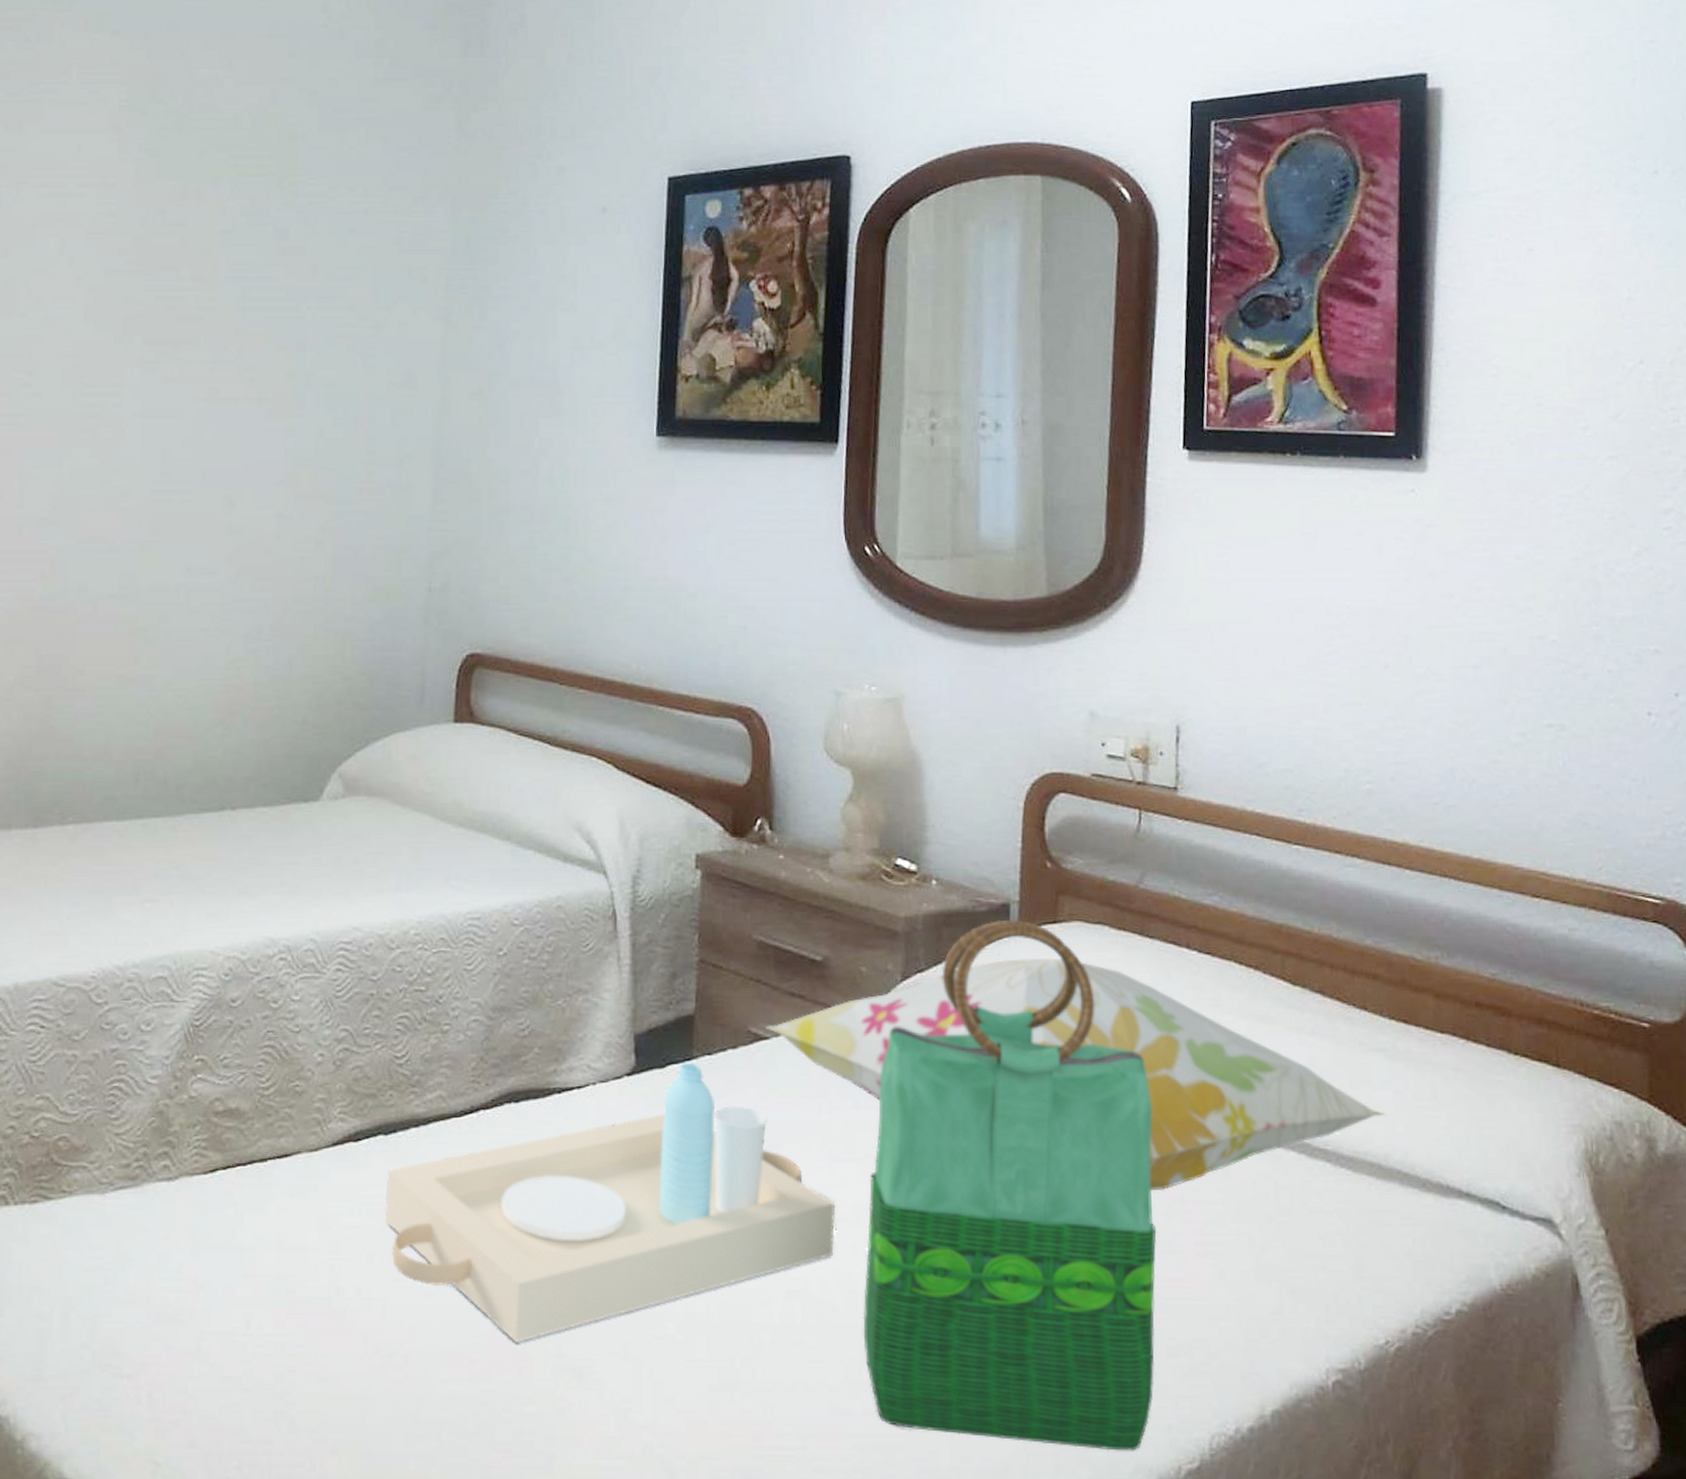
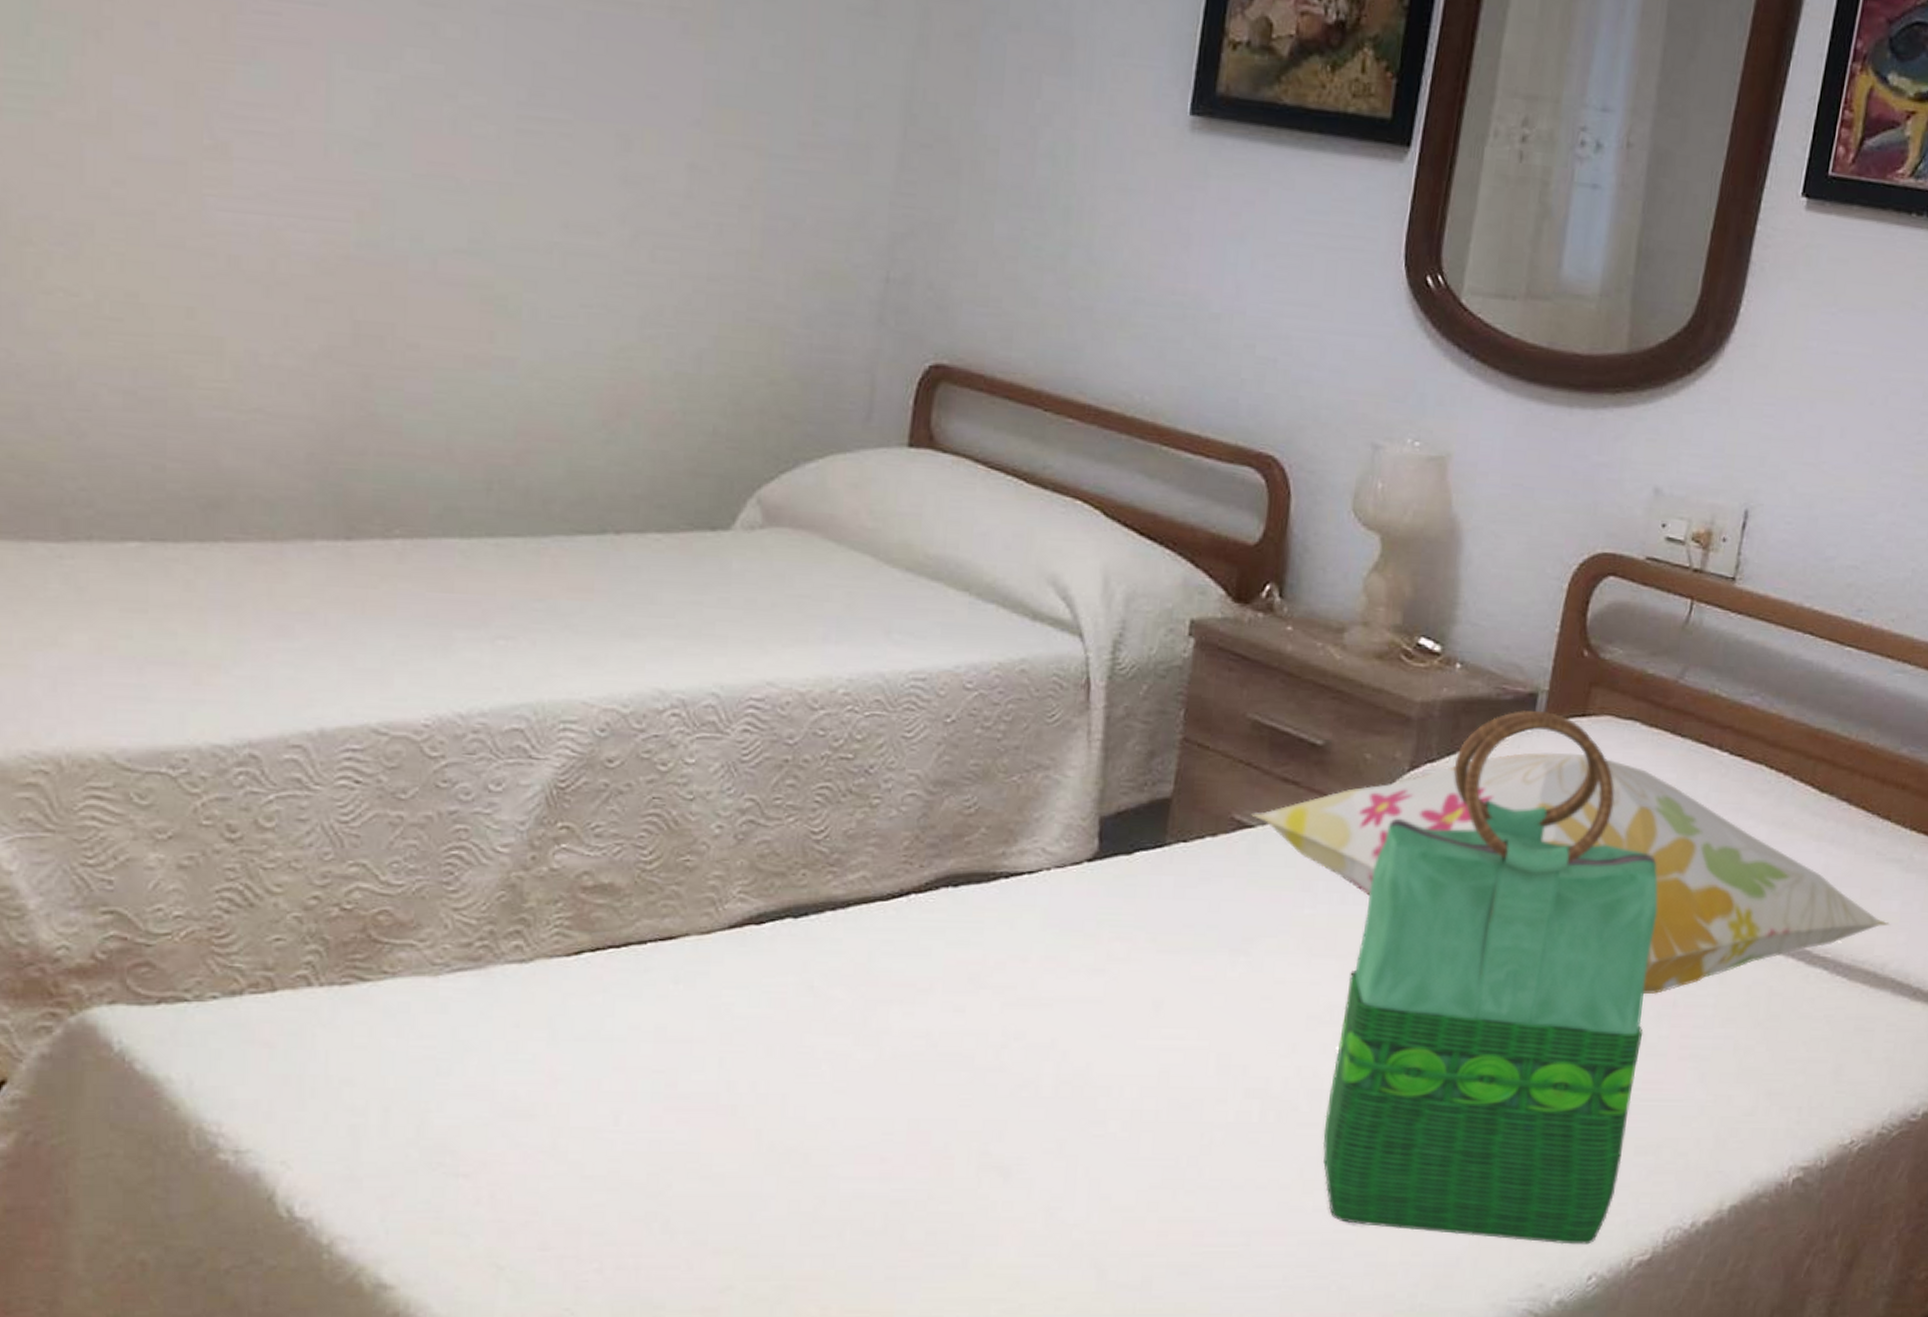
serving tray: present [384,1063,836,1343] -> none [789,850,1308,1141]

